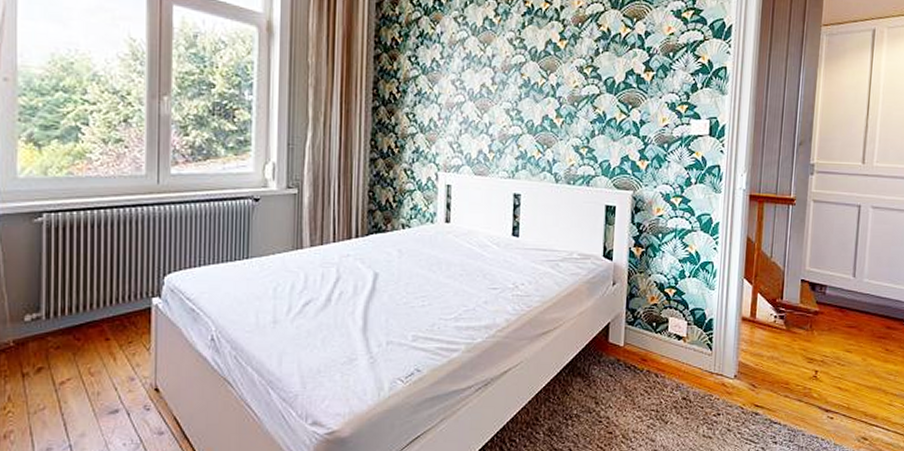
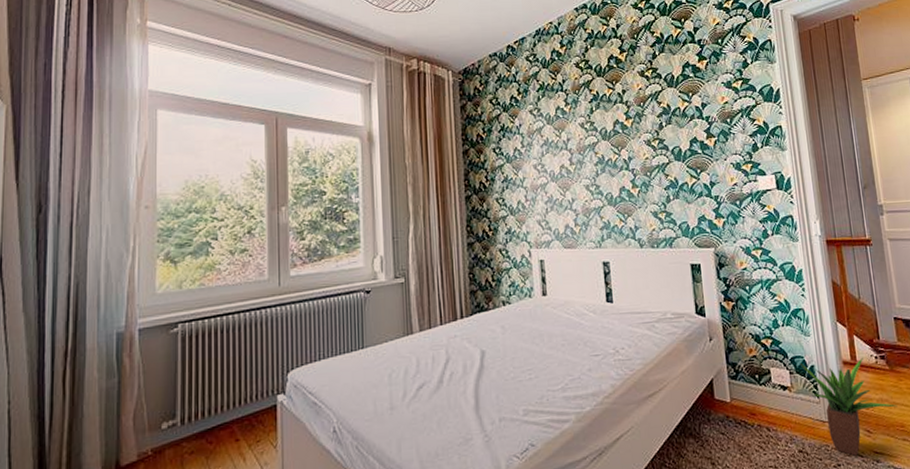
potted plant: none [699,315,786,407] -> present [800,357,898,456]

